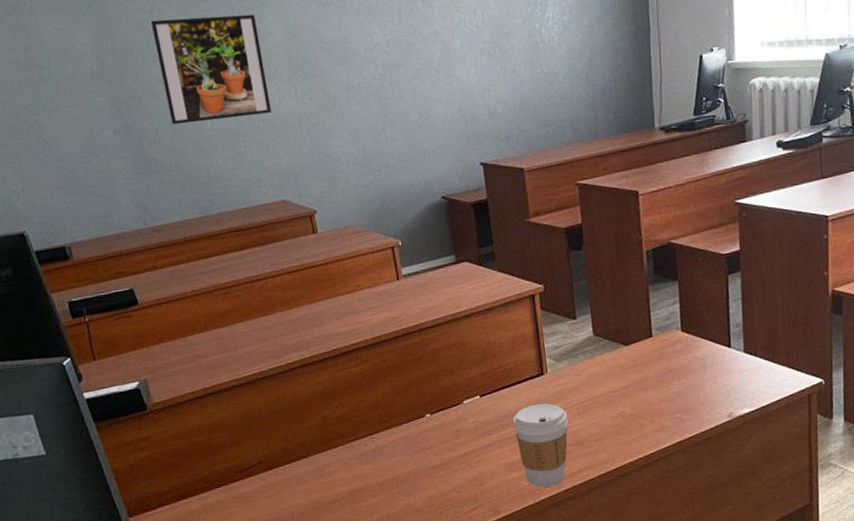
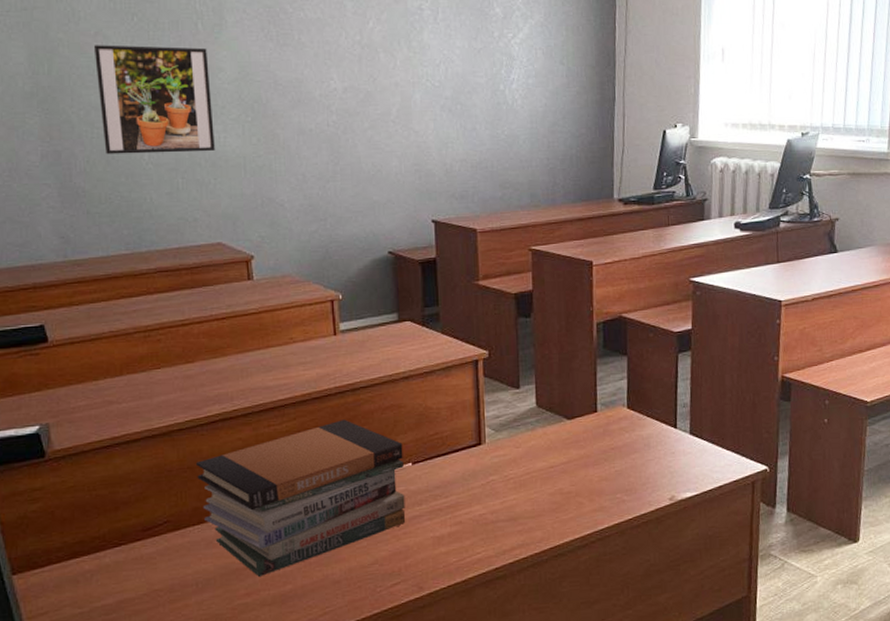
book stack: none [281,359,478,508] -> present [195,419,406,576]
coffee cup: present [513,403,569,488] -> none [445,475,504,564]

